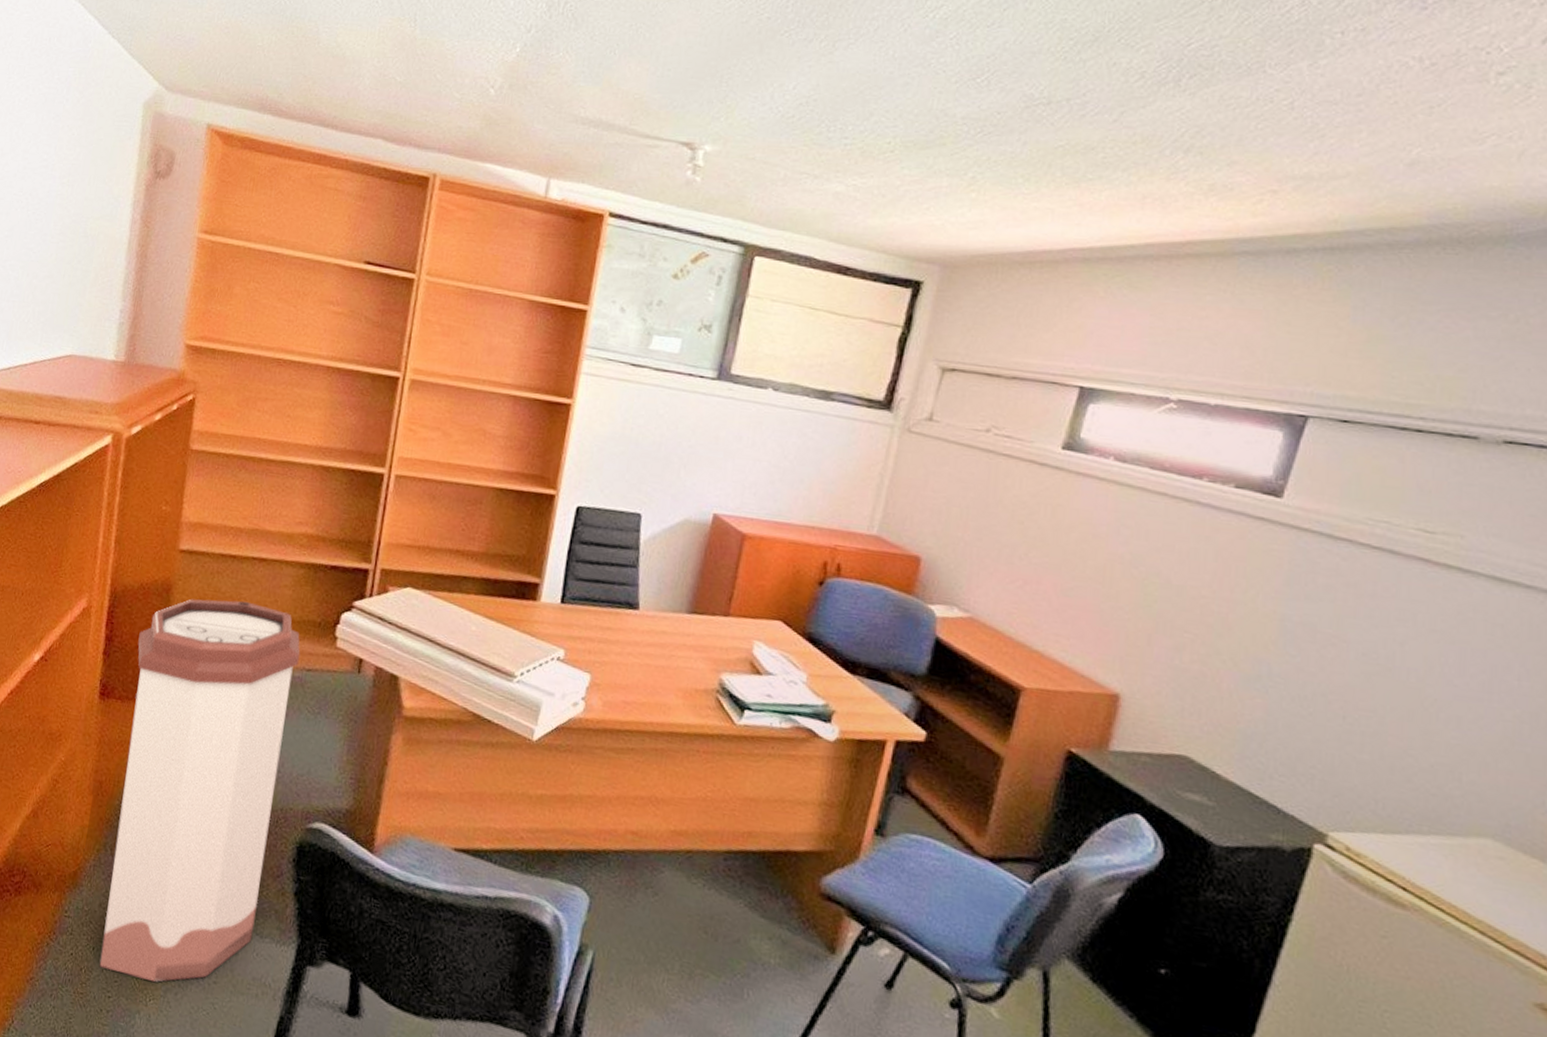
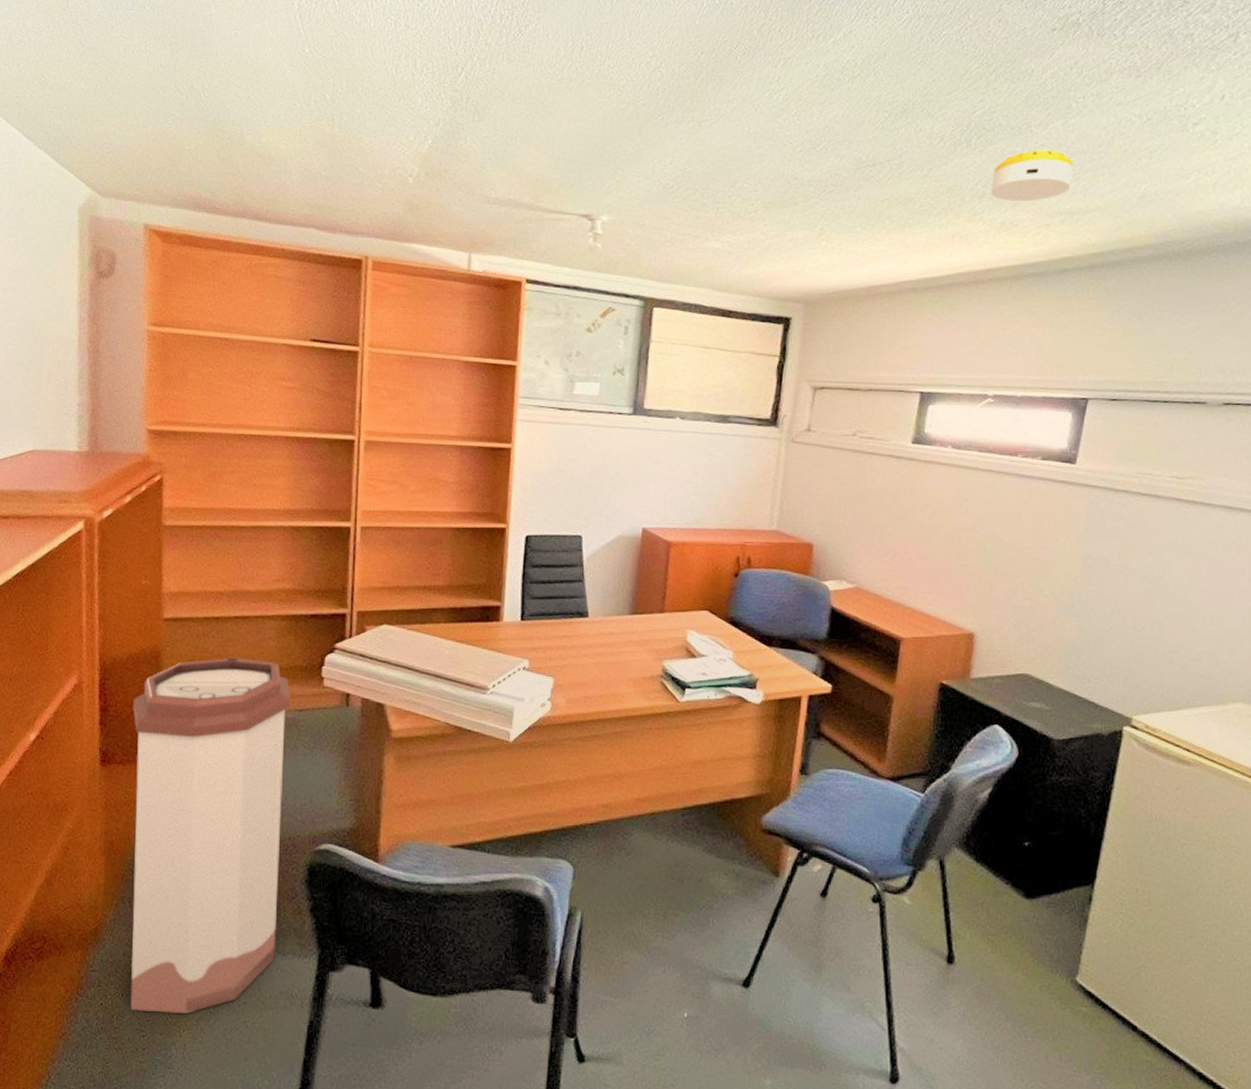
smoke detector: none [1201,96,1320,161] -> present [991,150,1074,202]

